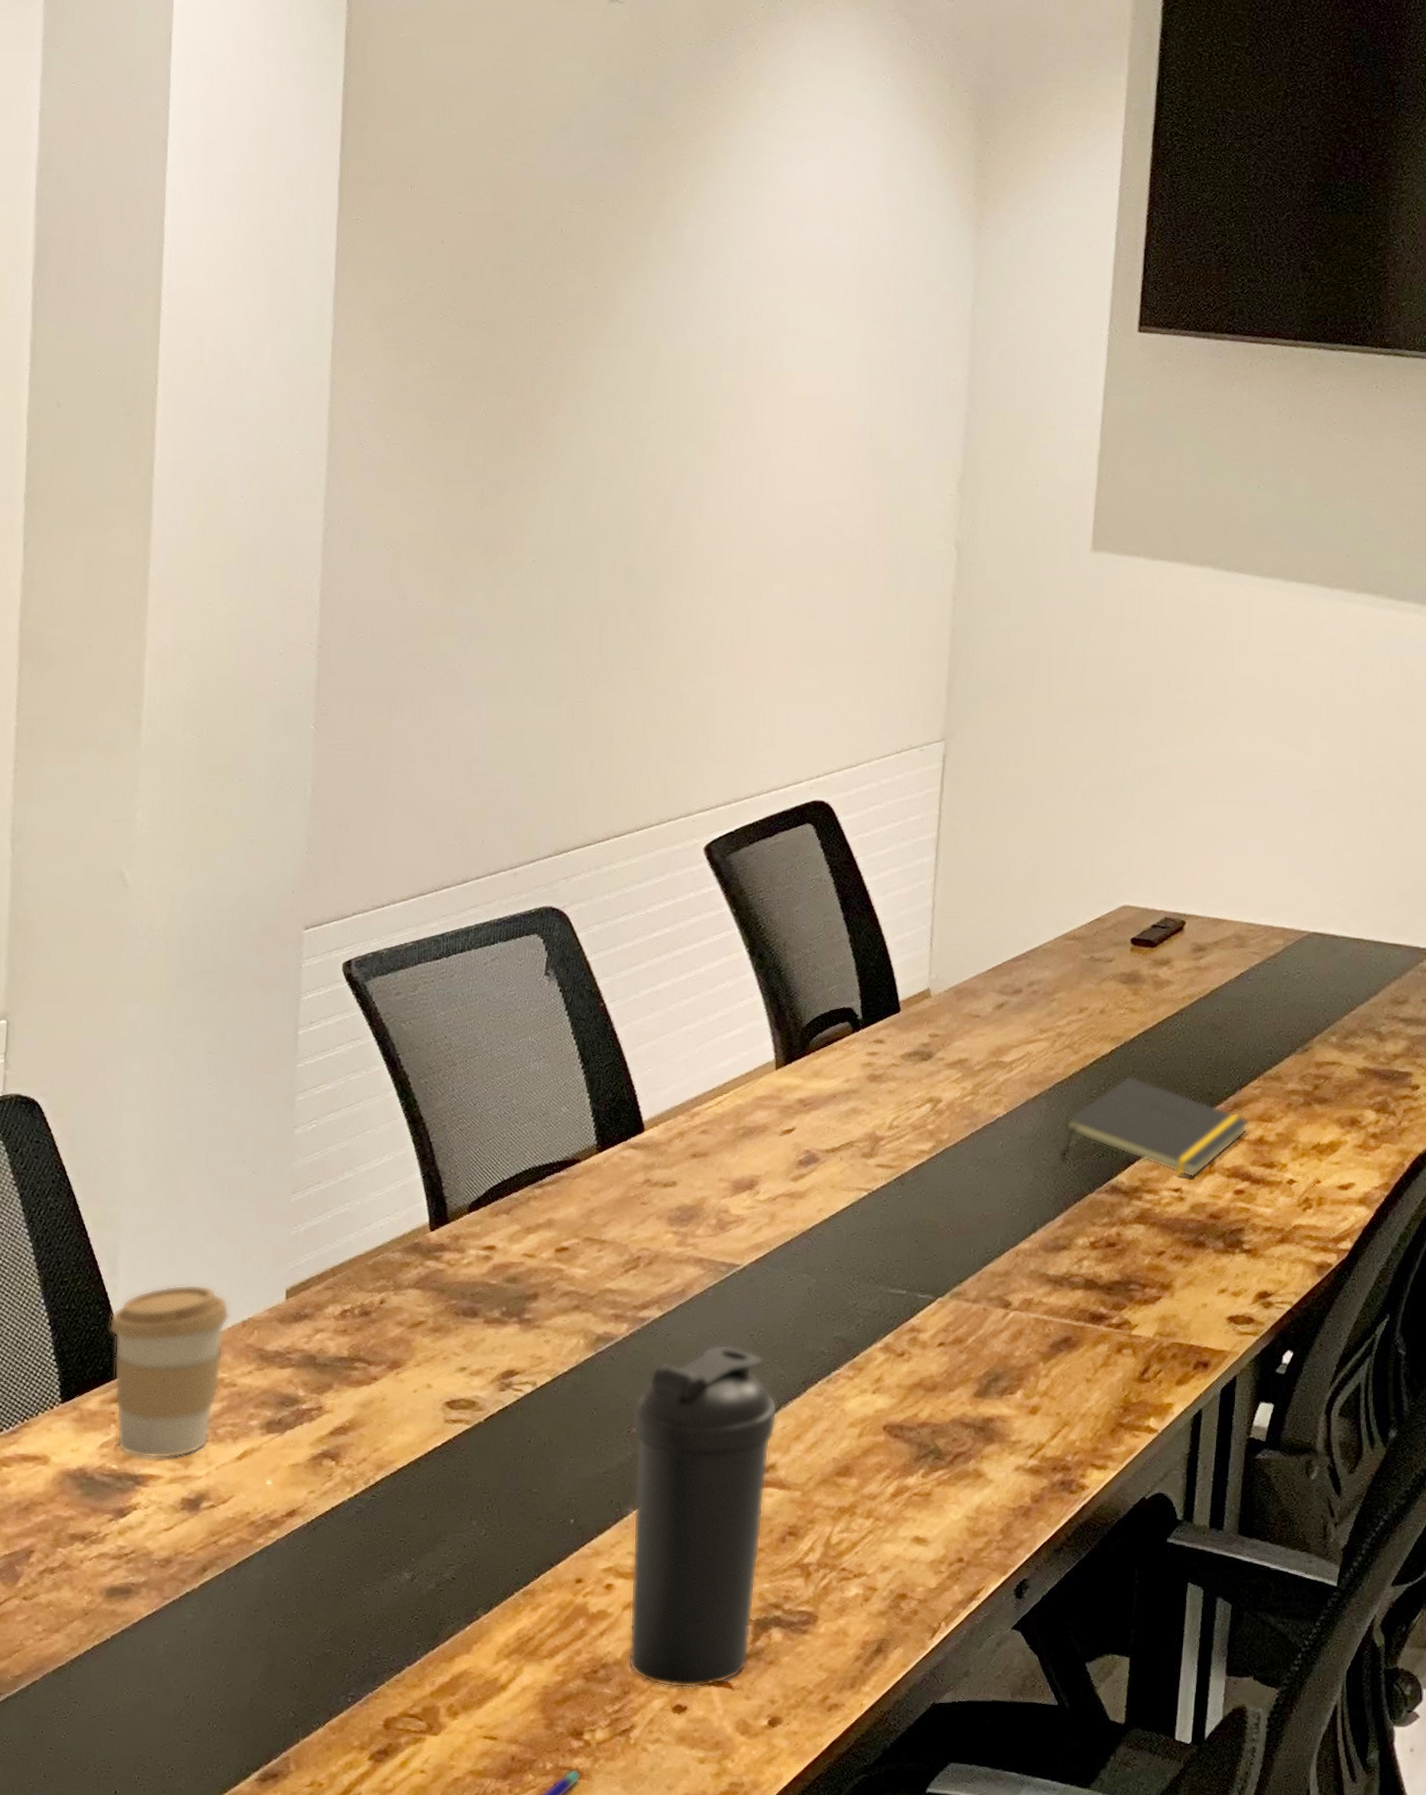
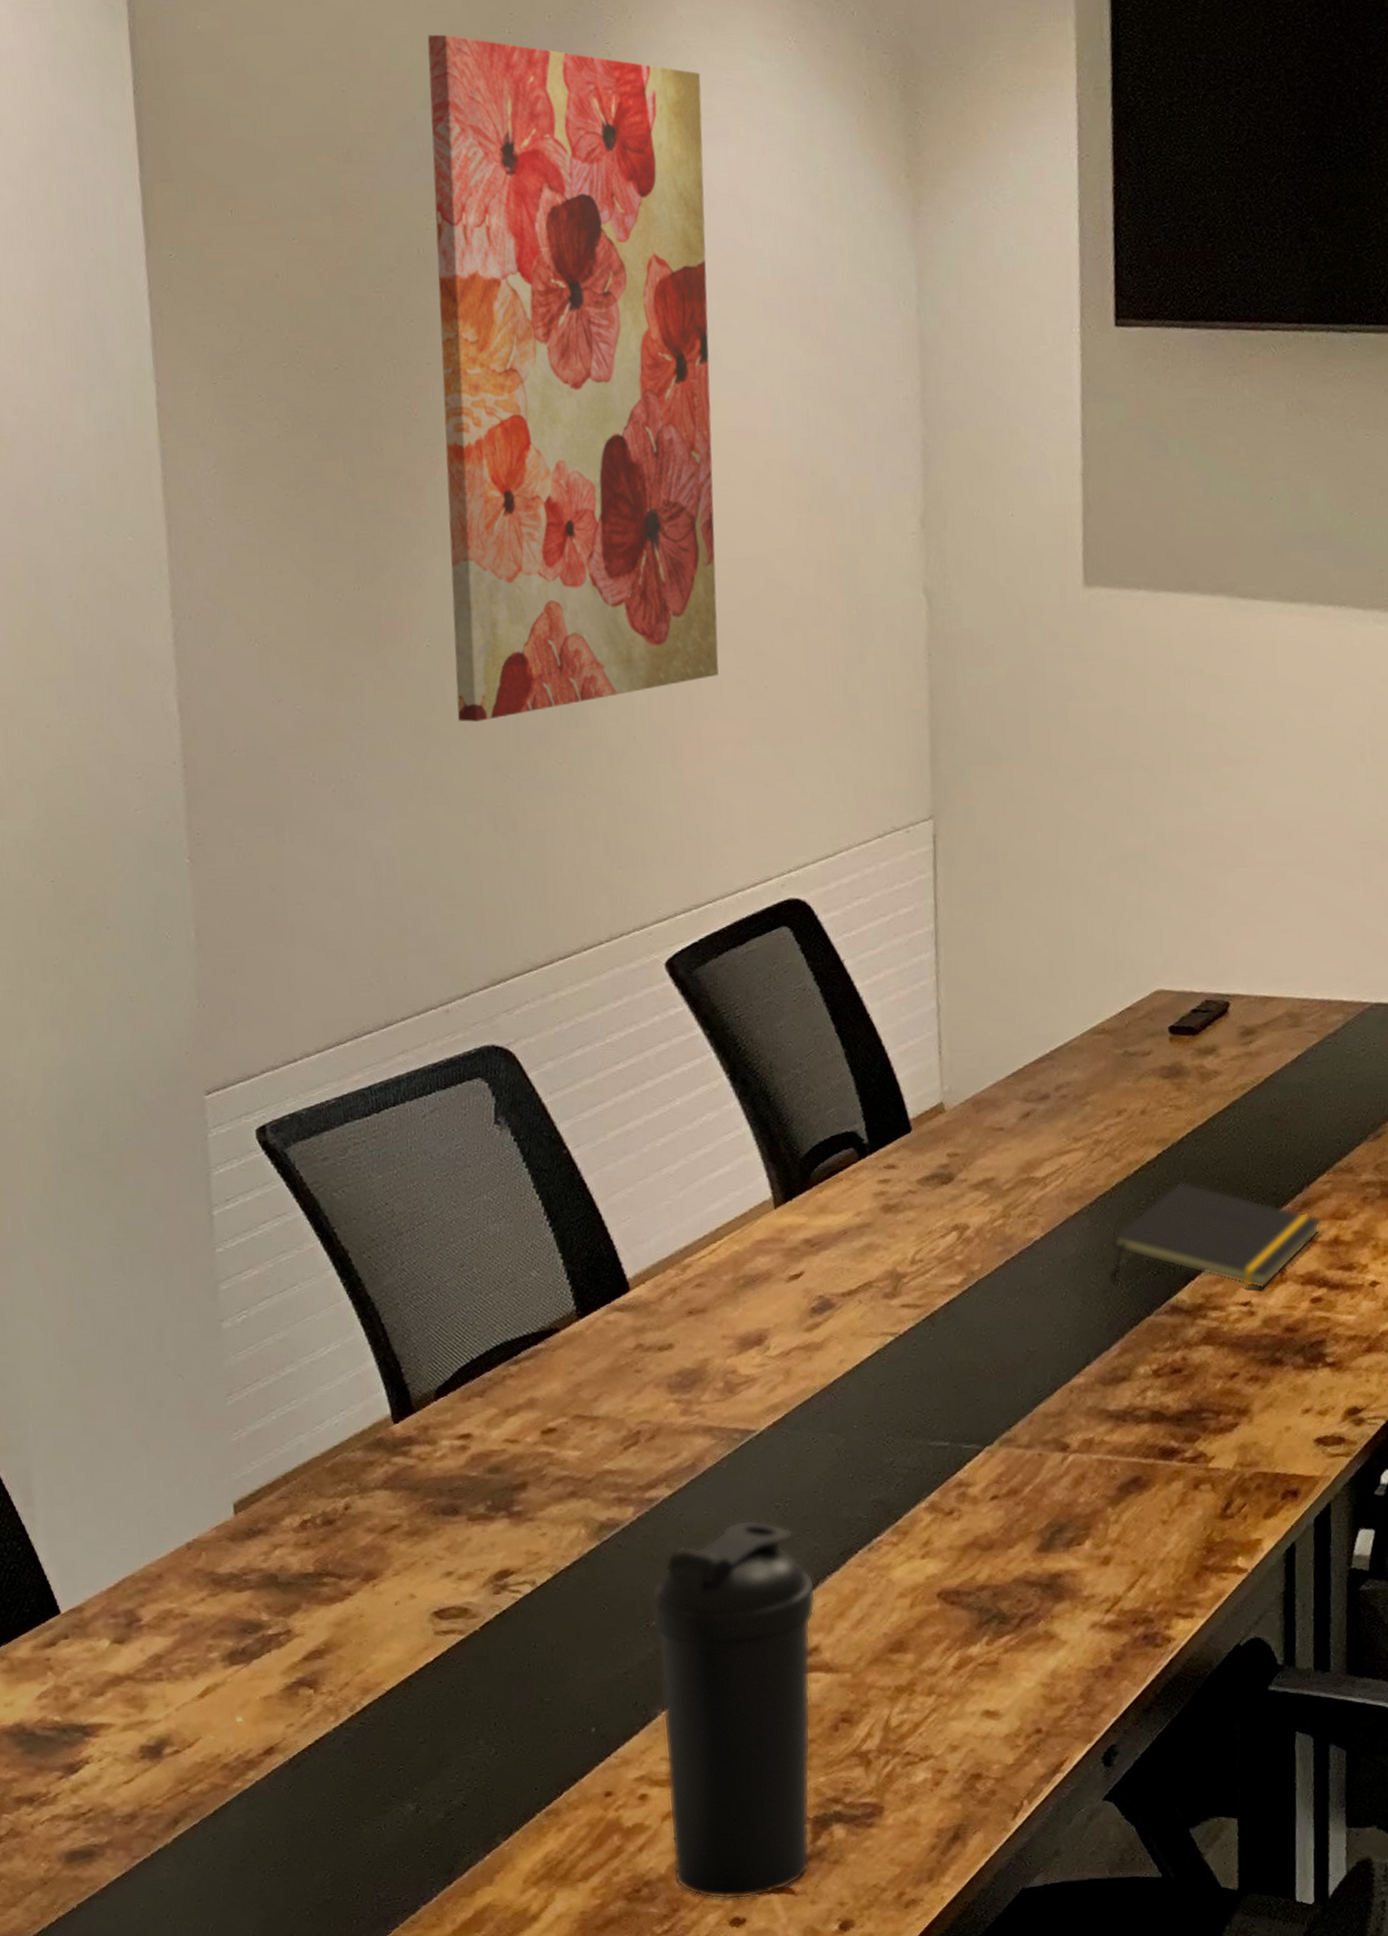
coffee cup: present [109,1284,230,1459] -> none [31,1507,172,1707]
wall art: none [551,52,810,628] -> present [427,34,719,722]

